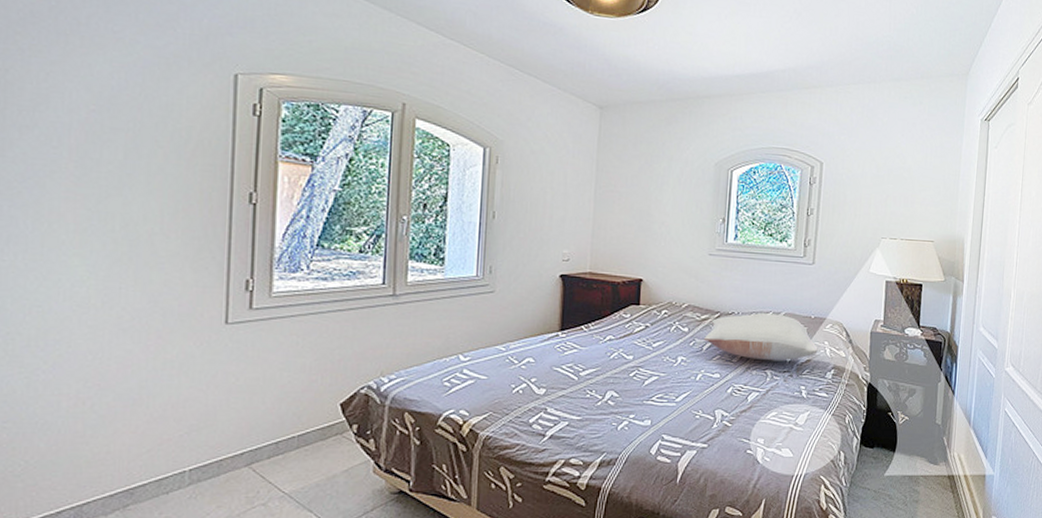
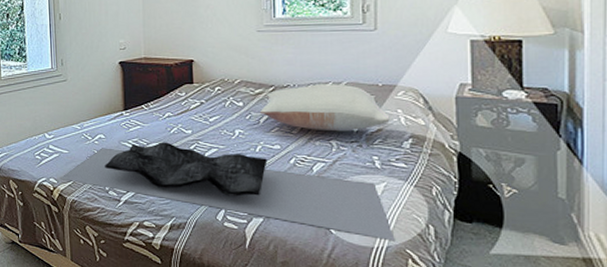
throw blanket: none [474,368,812,469] -> present [60,142,395,241]

